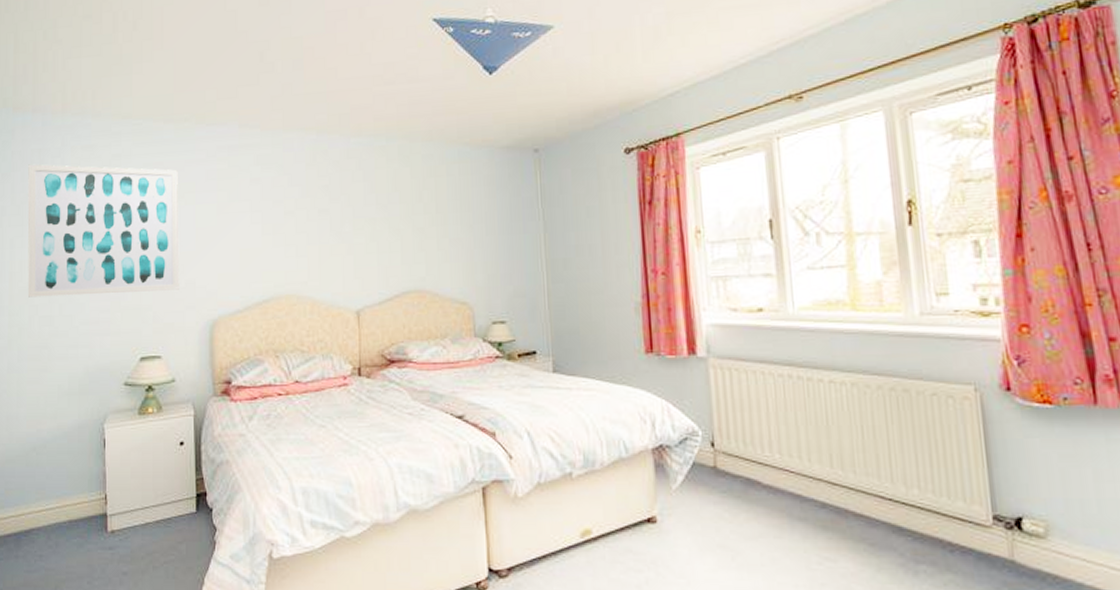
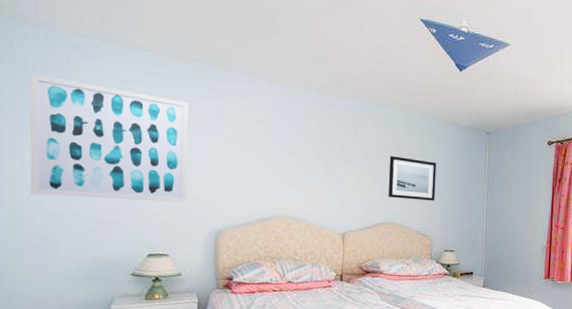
wall art: none [408,199,472,257] -> present [387,156,437,201]

